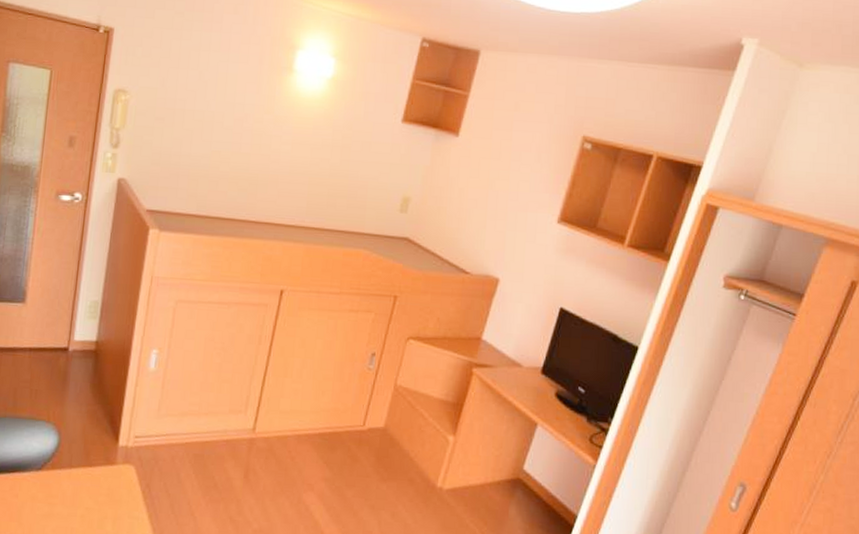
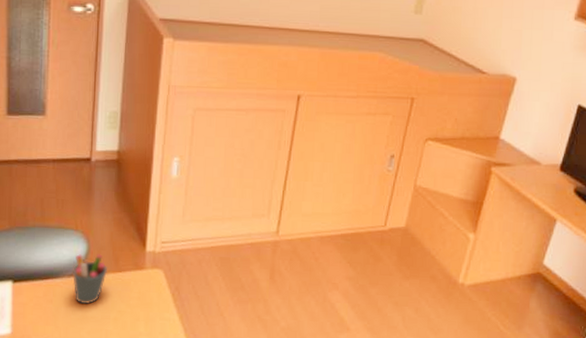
pen holder: none [40,447,78,501] -> present [72,254,108,305]

